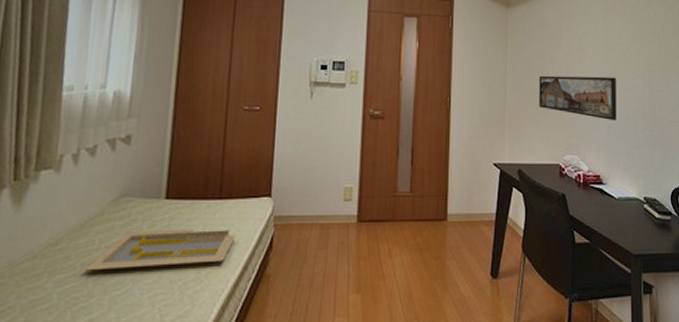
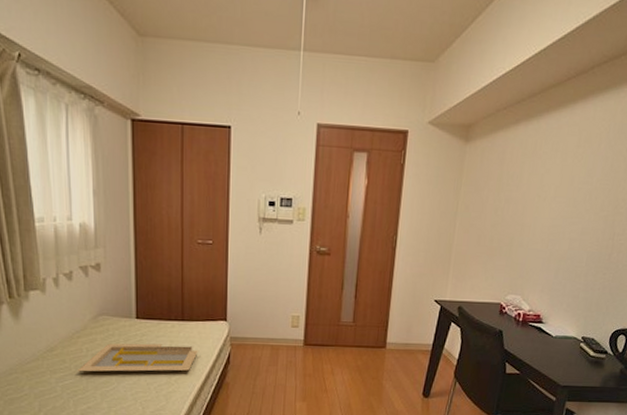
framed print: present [539,75,617,121] -> none [487,215,575,264]

